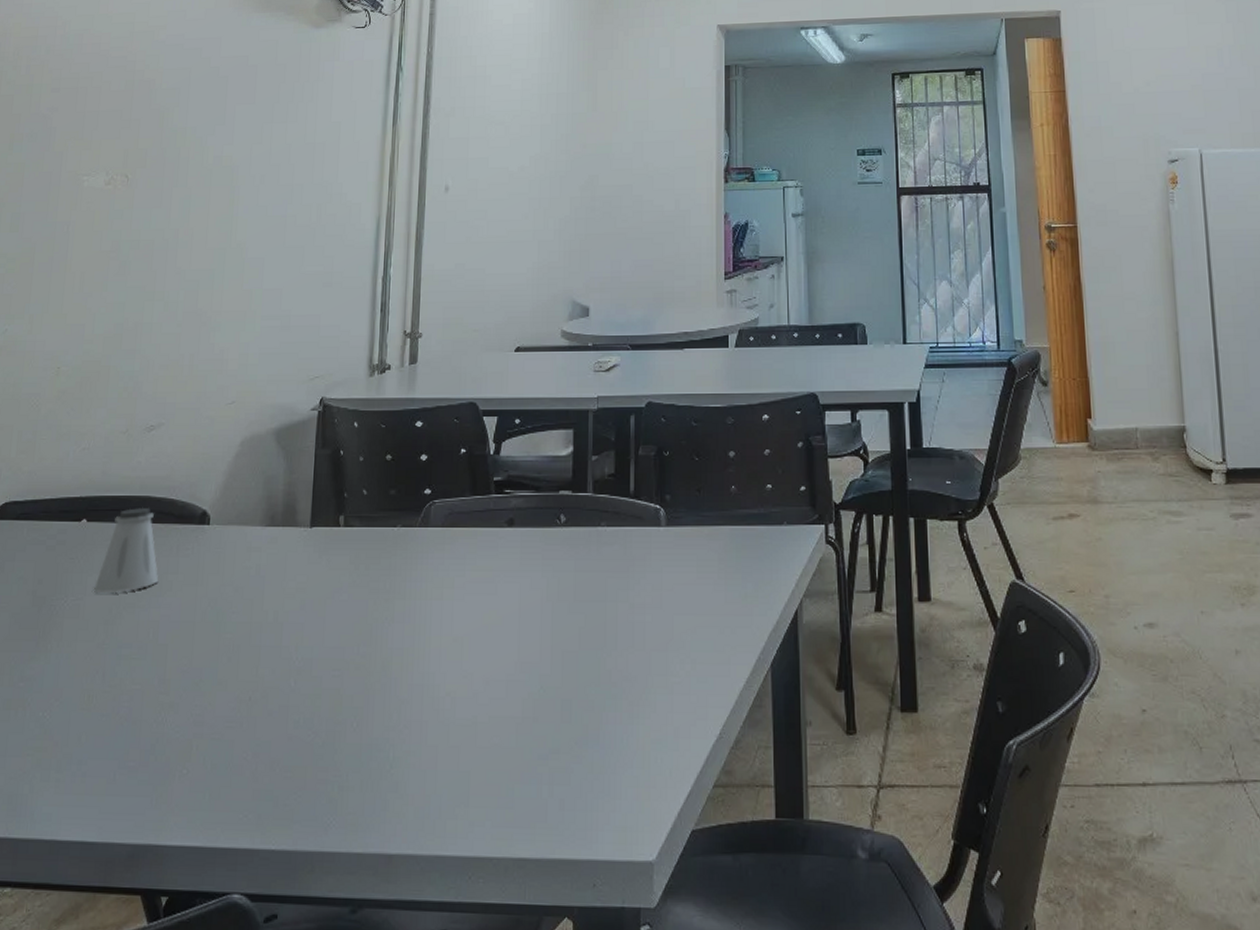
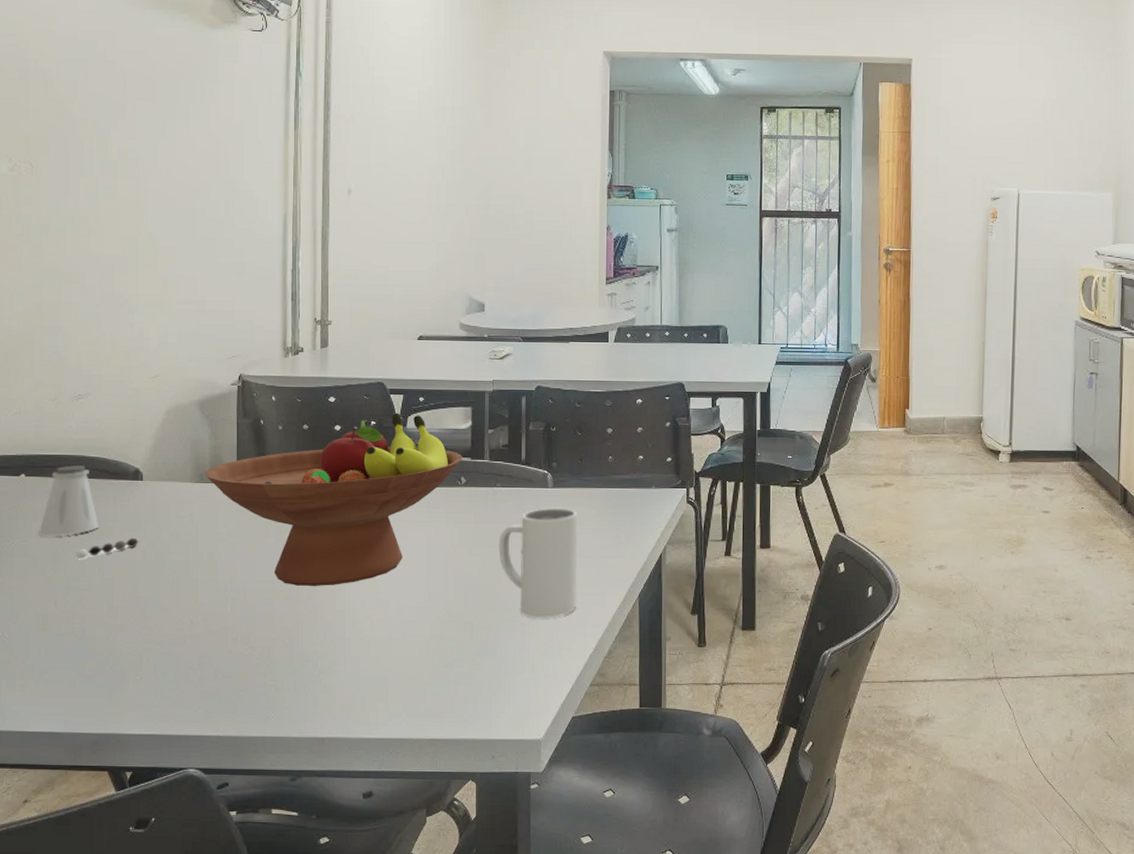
pepper shaker: none [130,593,200,620] -> present [75,537,139,559]
fruit bowl: none [276,438,562,653] -> present [205,412,462,586]
mug: none [603,552,696,695] -> present [498,508,578,618]

